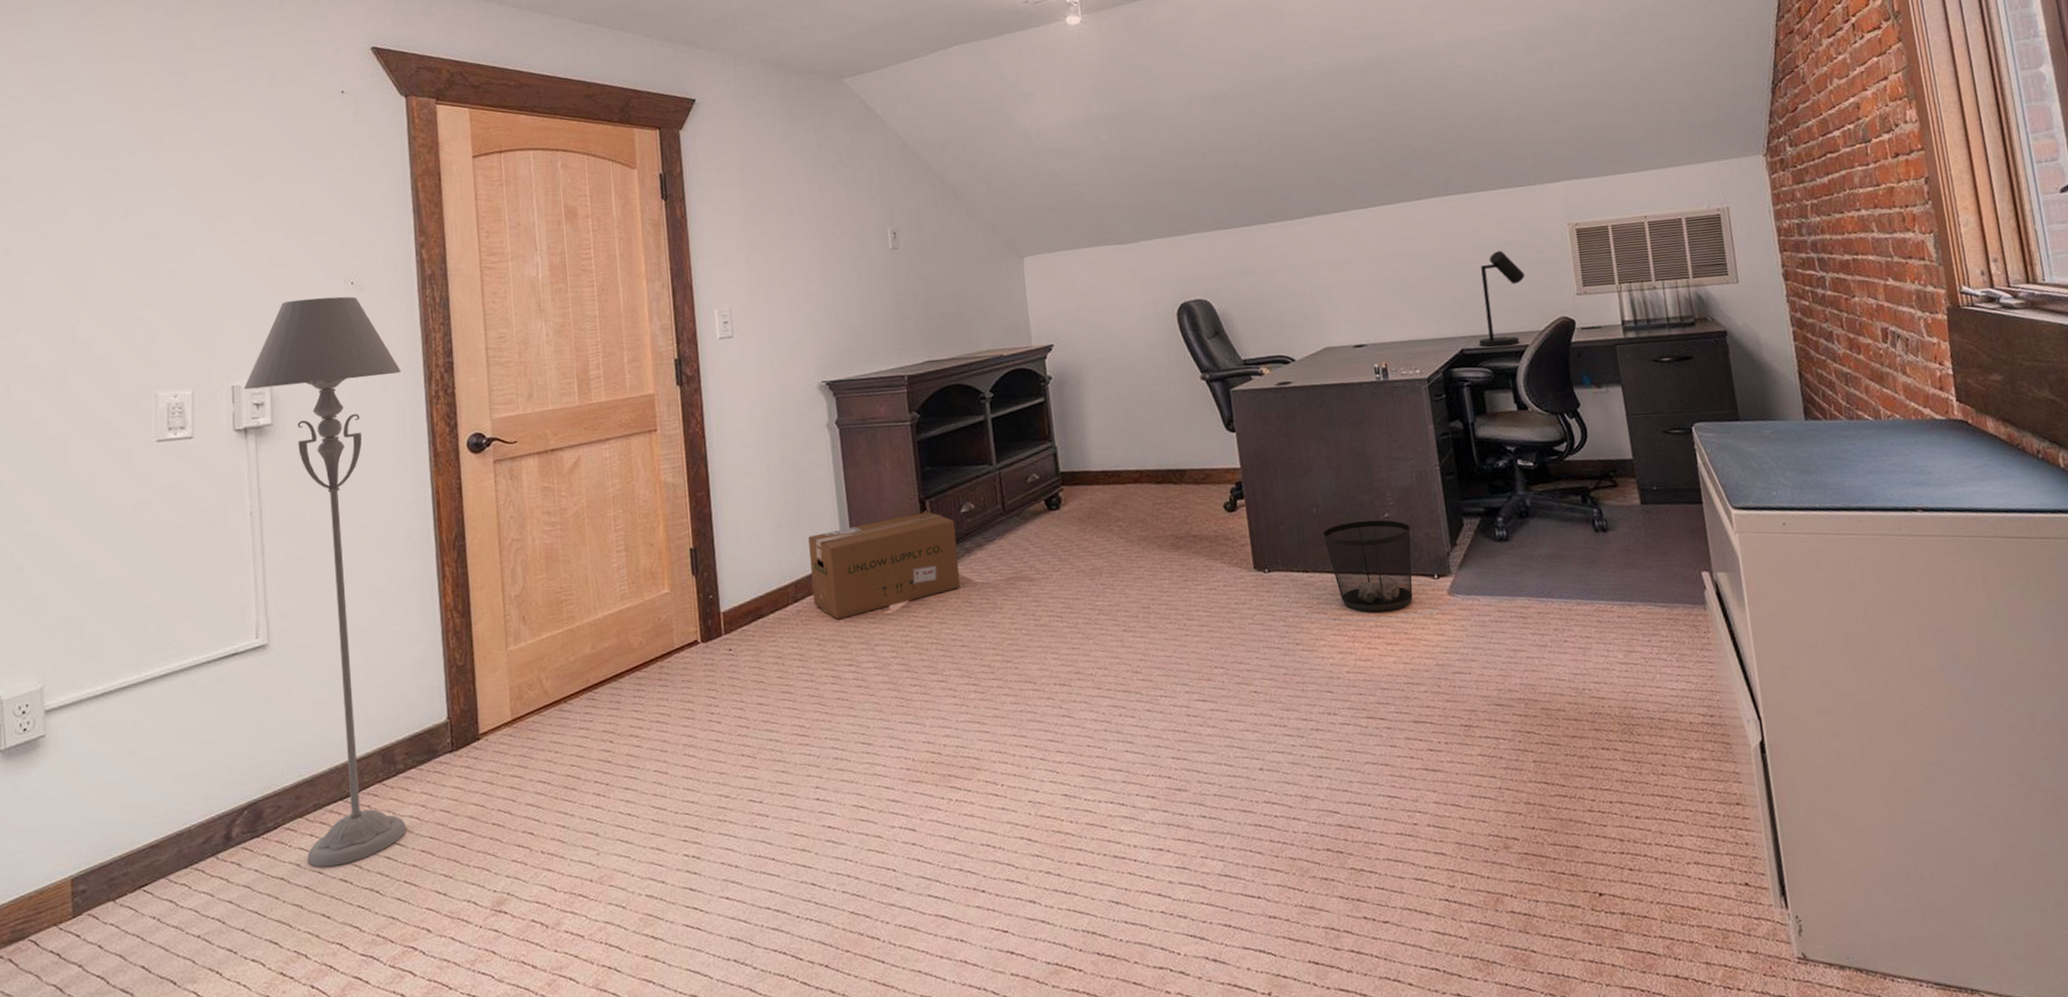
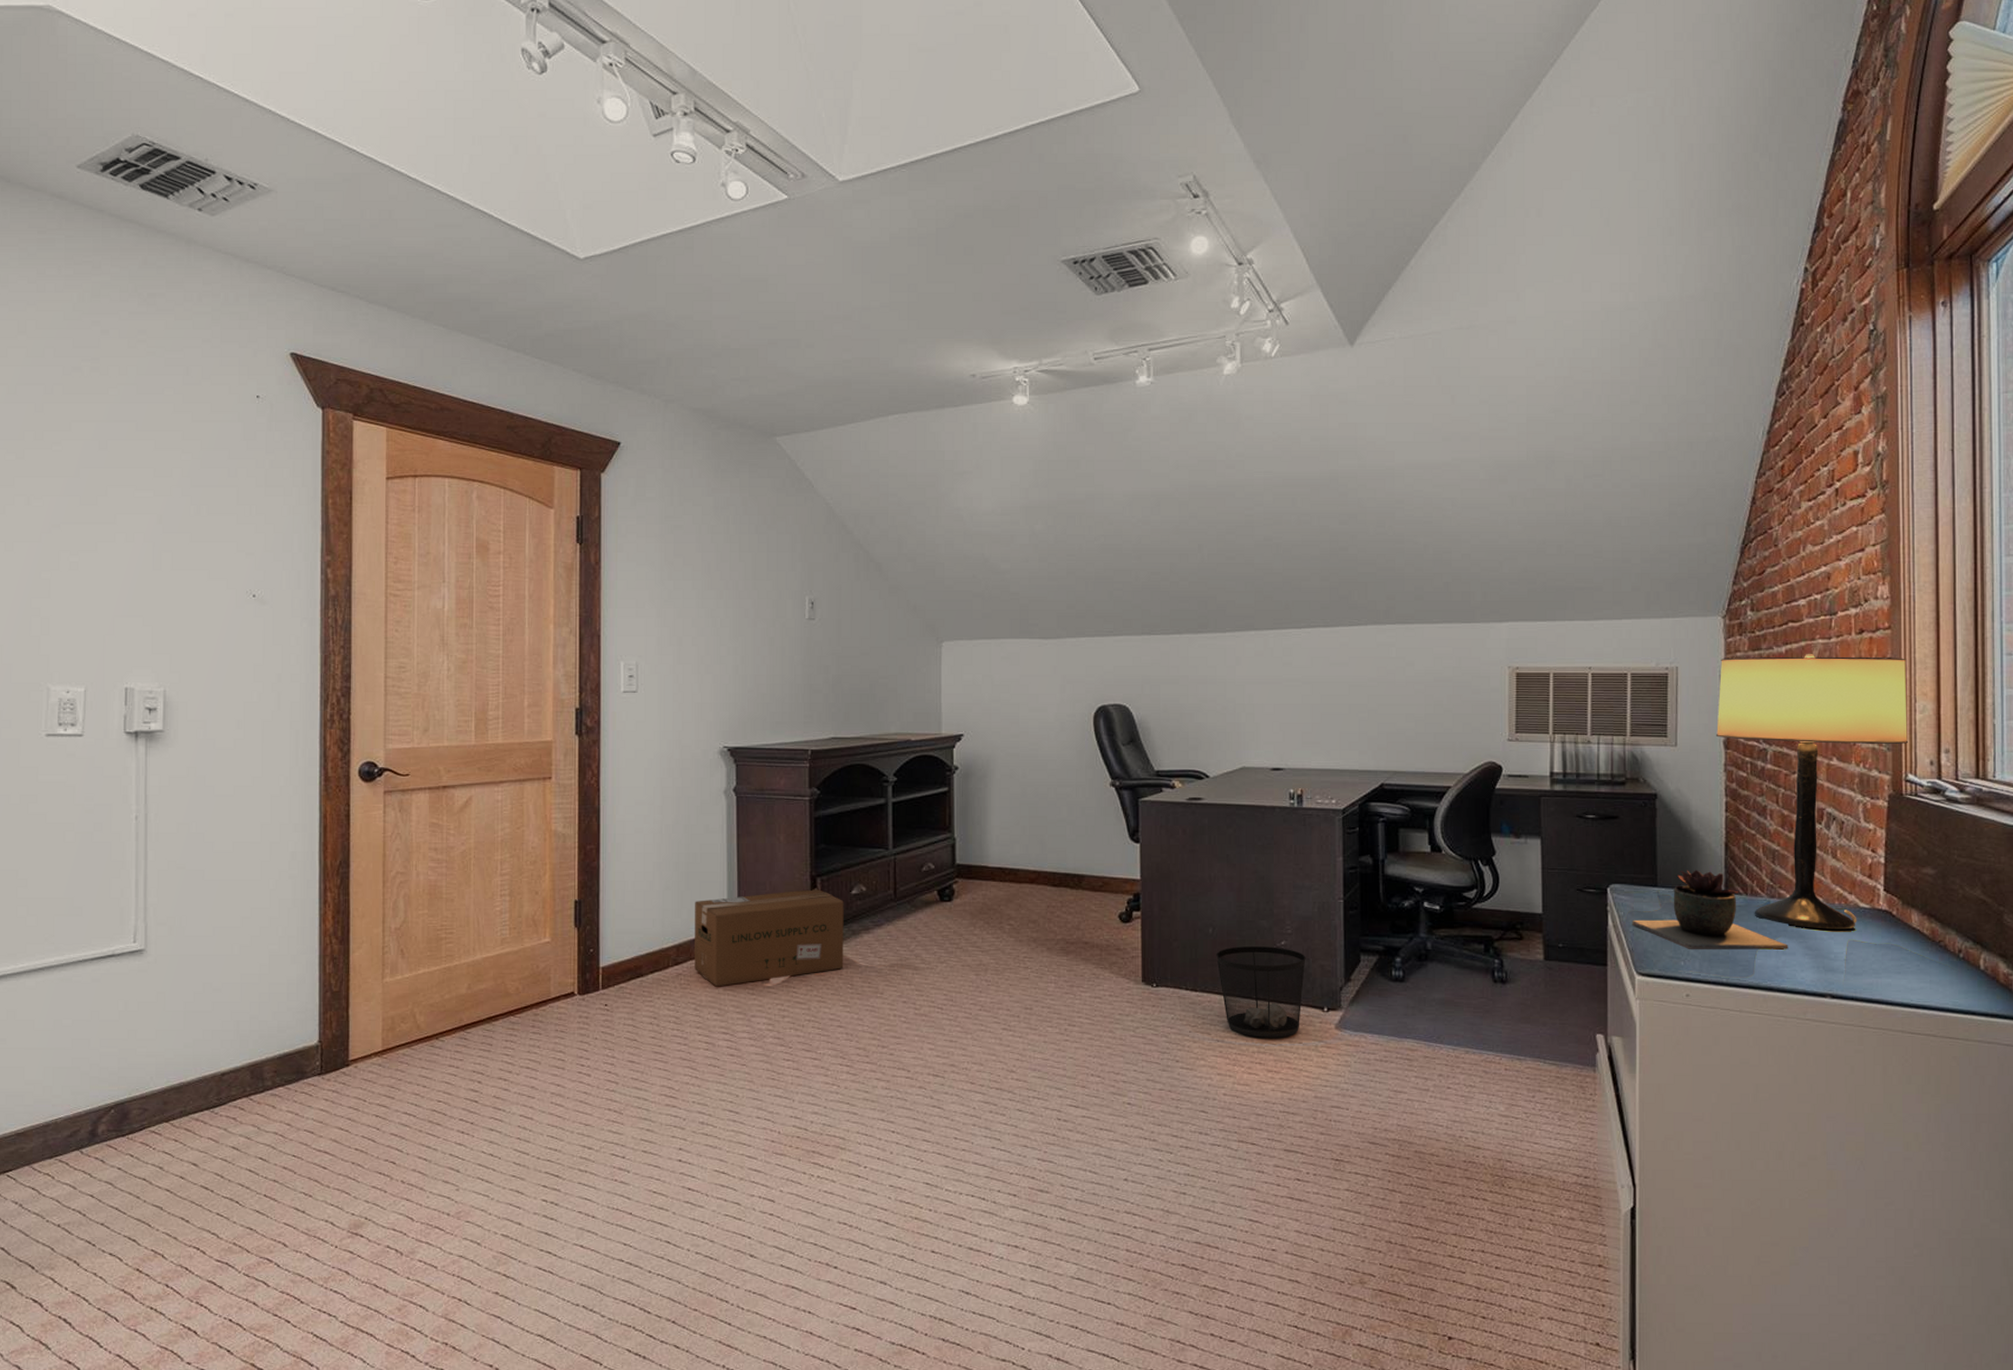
floor lamp: present [243,296,406,868] -> none [137,607,297,1173]
desk lamp: present [1478,250,1525,347] -> none [1400,686,1456,785]
succulent plant: none [1720,400,1874,480] -> present [1632,870,1789,950]
table lamp: none [1768,176,1958,446] -> present [1715,653,1909,930]

